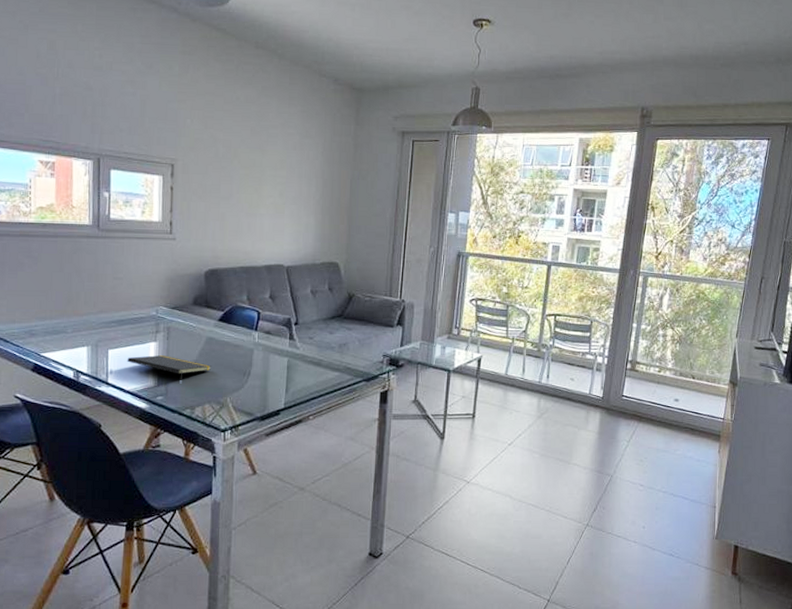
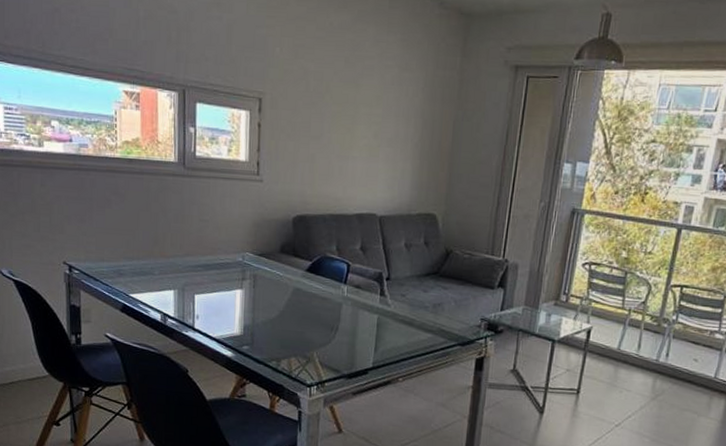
notepad: present [127,355,212,380] -> none [213,303,299,331]

